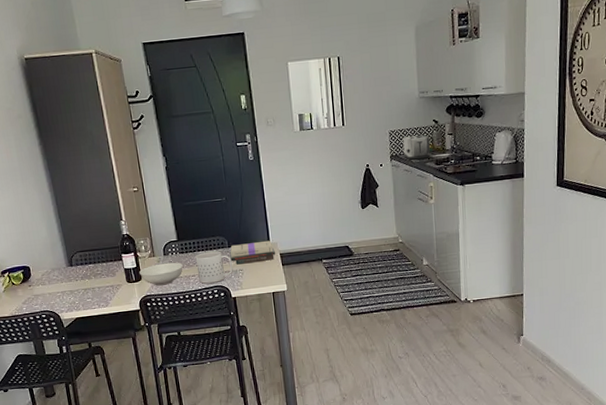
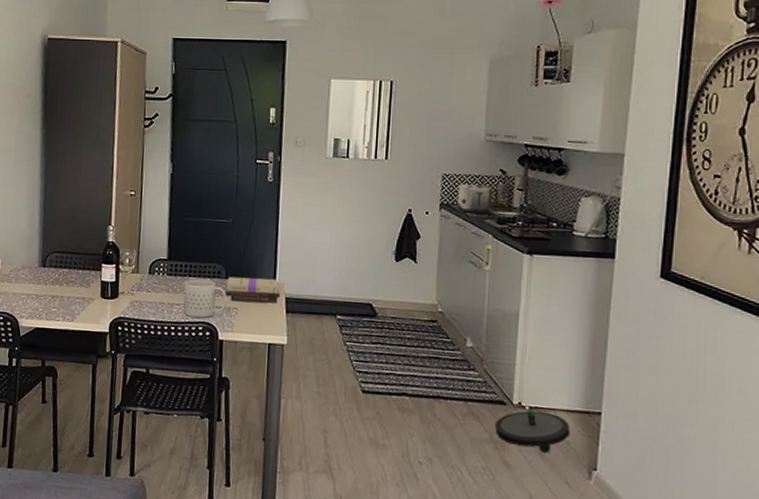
bowl: present [139,262,183,286] -> none [117,282,168,310]
robot vacuum: none [450,301,503,331] -> present [495,409,571,453]

